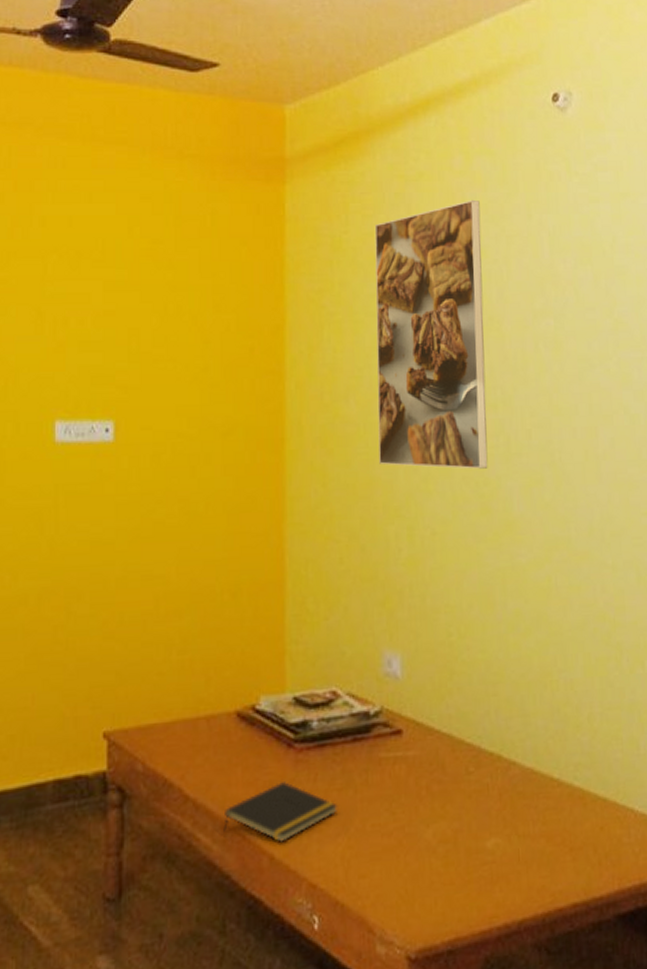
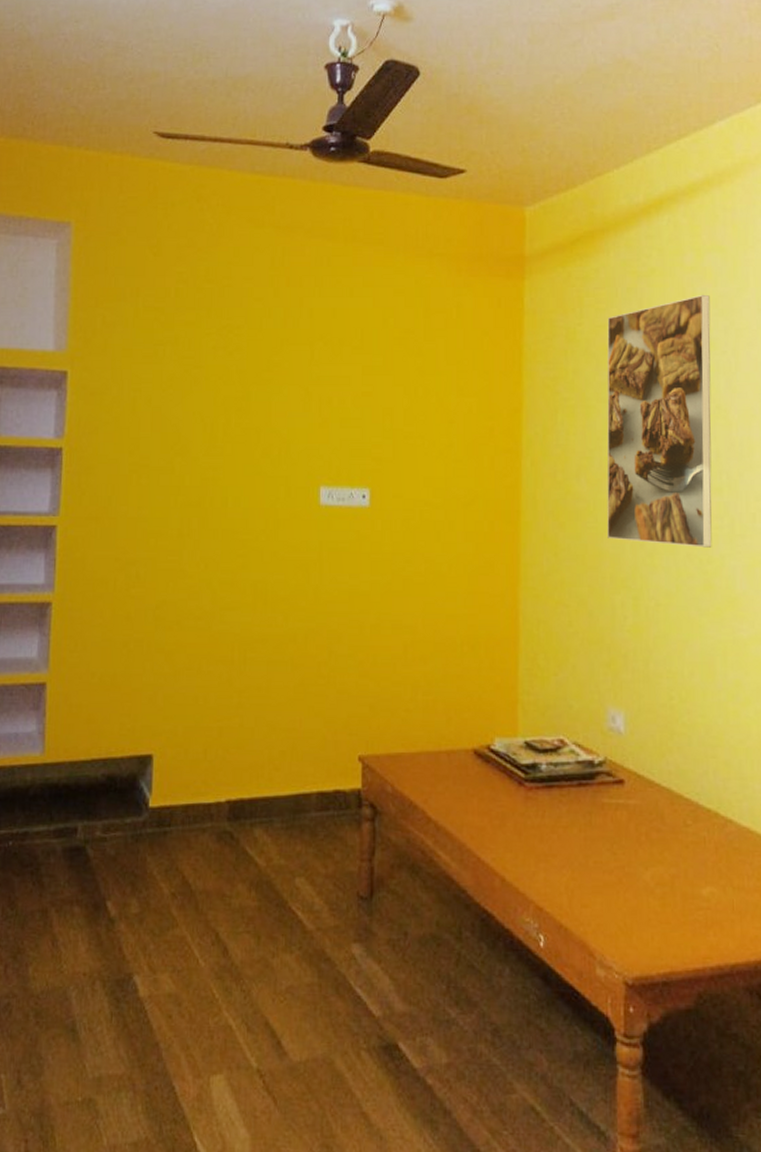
notepad: present [223,782,337,842] -> none [461,815,563,867]

